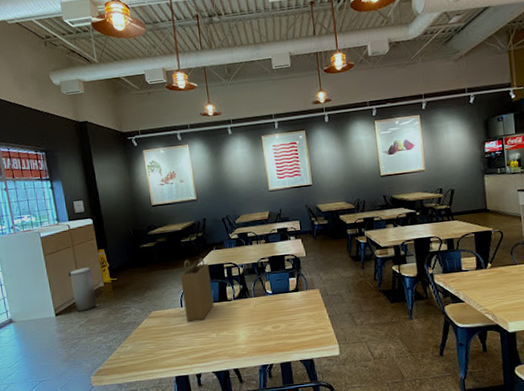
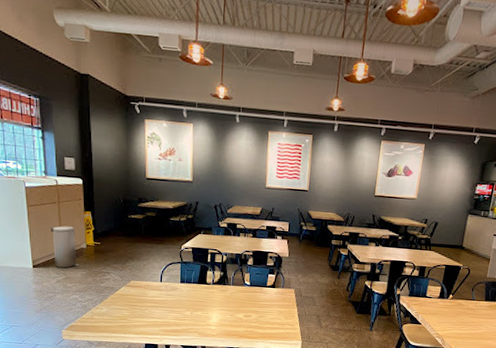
shopping bag: present [180,257,214,322] -> none [163,239,194,298]

